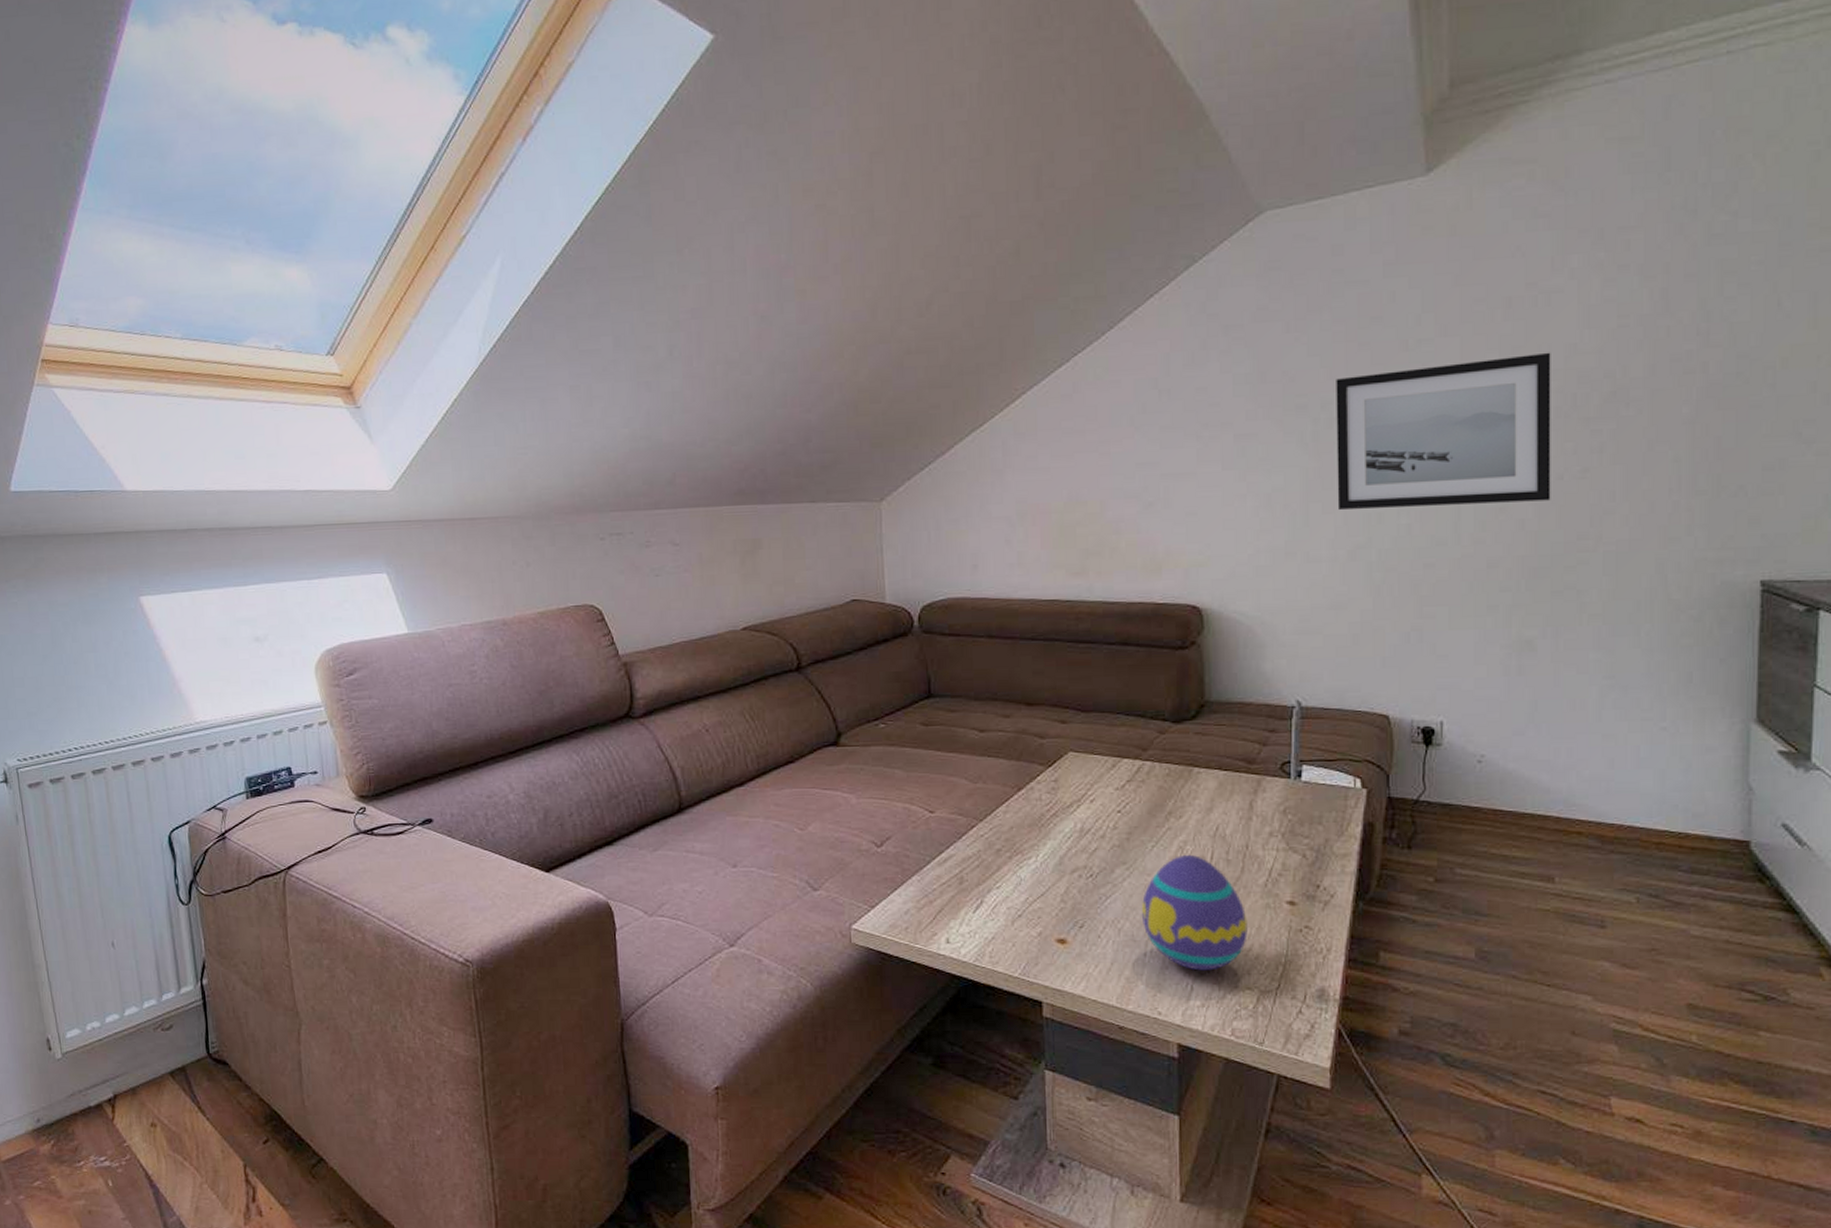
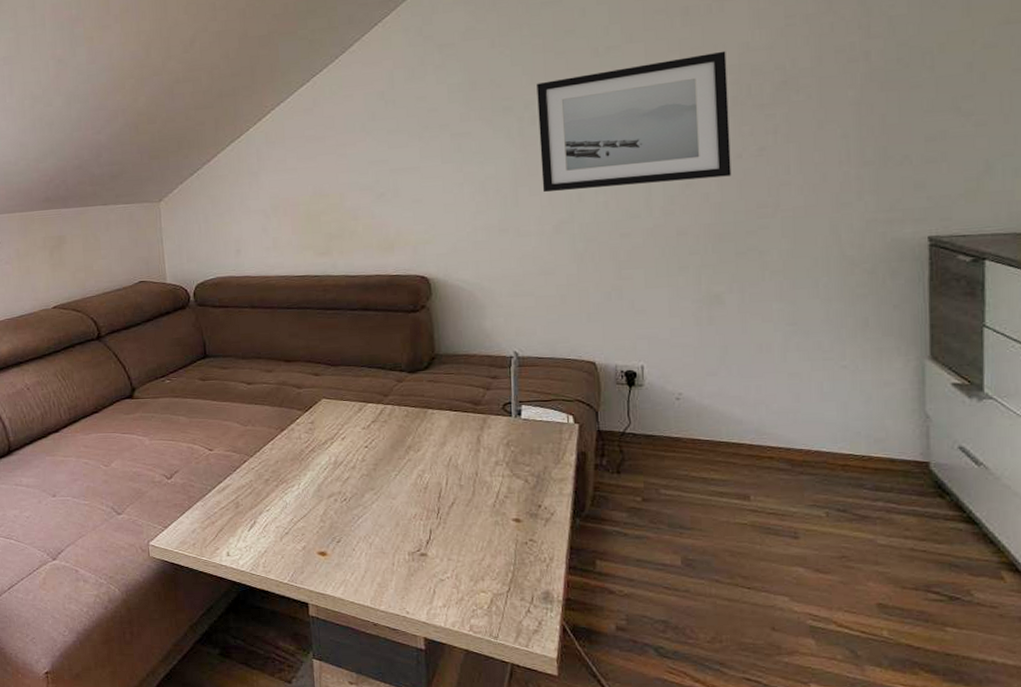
decorative egg: present [1141,854,1248,971] -> none [388,481,480,577]

